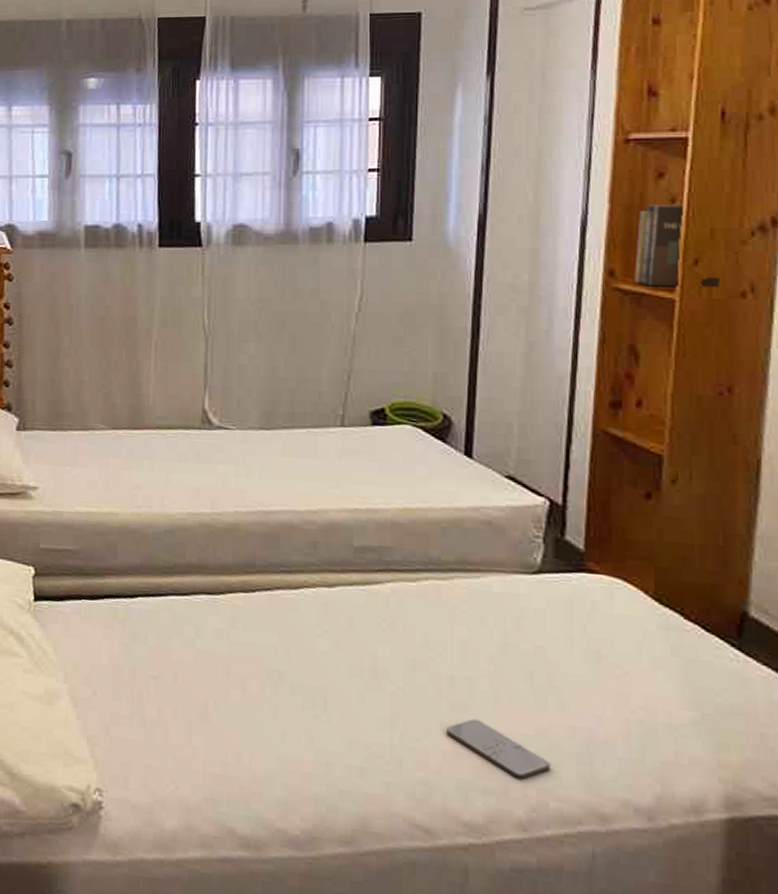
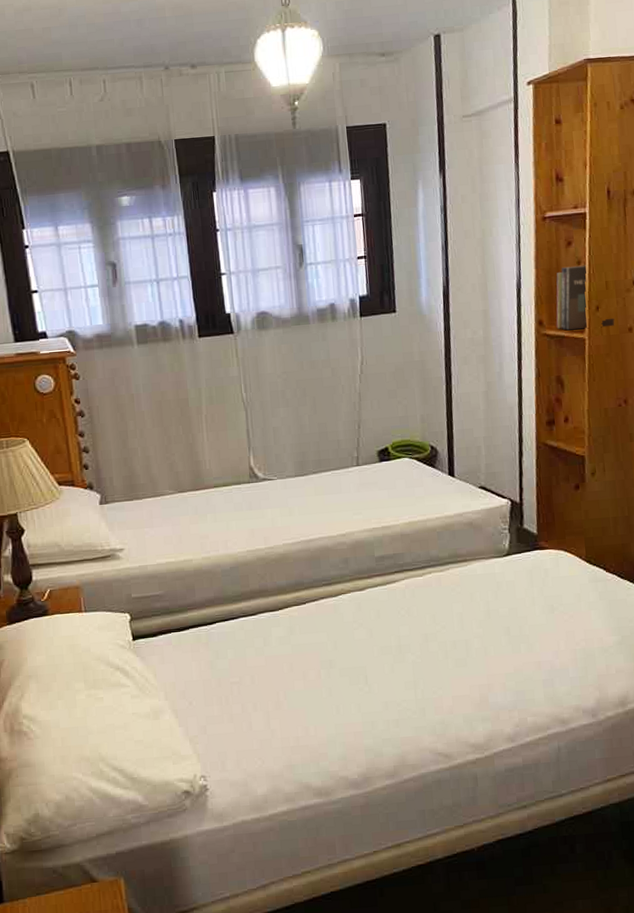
smartphone: present [447,718,551,779] -> none [453,669,526,706]

